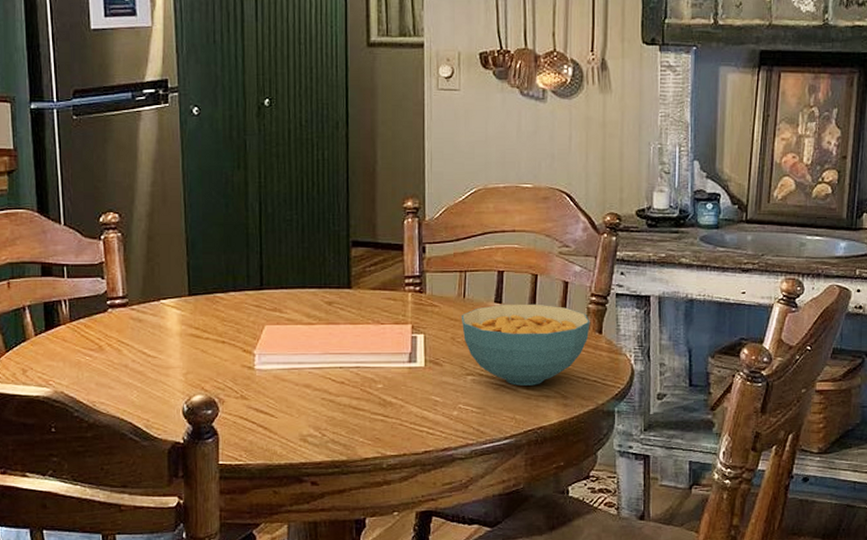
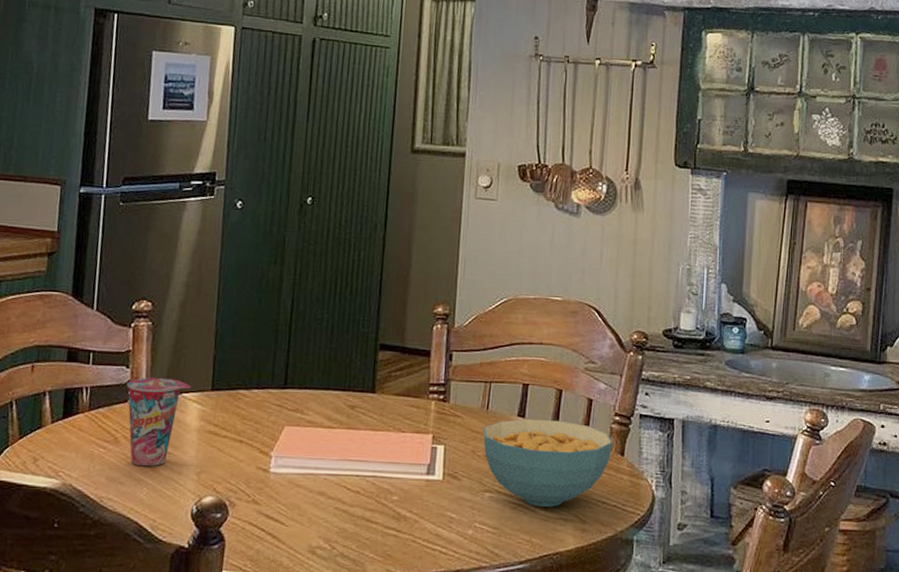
cup: none [104,286,168,370] -> present [127,377,191,466]

